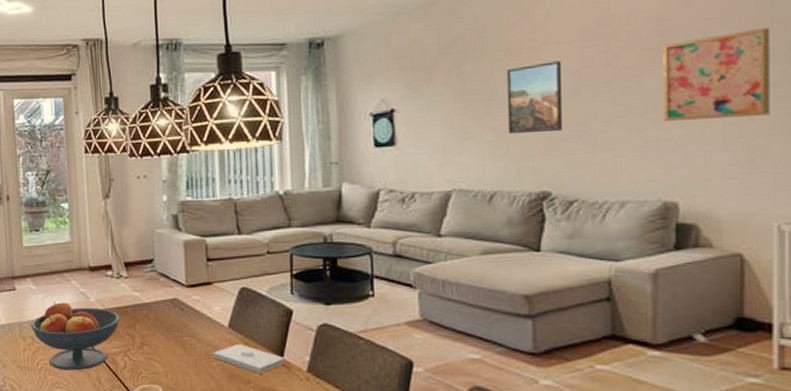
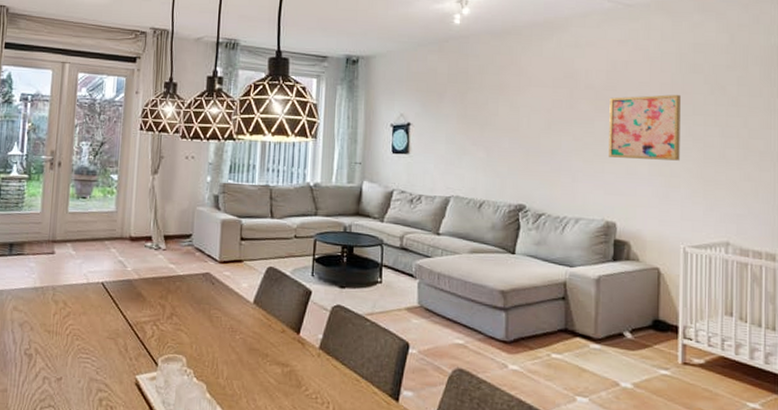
fruit bowl: present [30,301,120,371] -> none [64,267,153,338]
notepad: present [214,344,284,374] -> none [237,319,300,349]
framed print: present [506,61,563,133] -> none [496,100,539,156]

